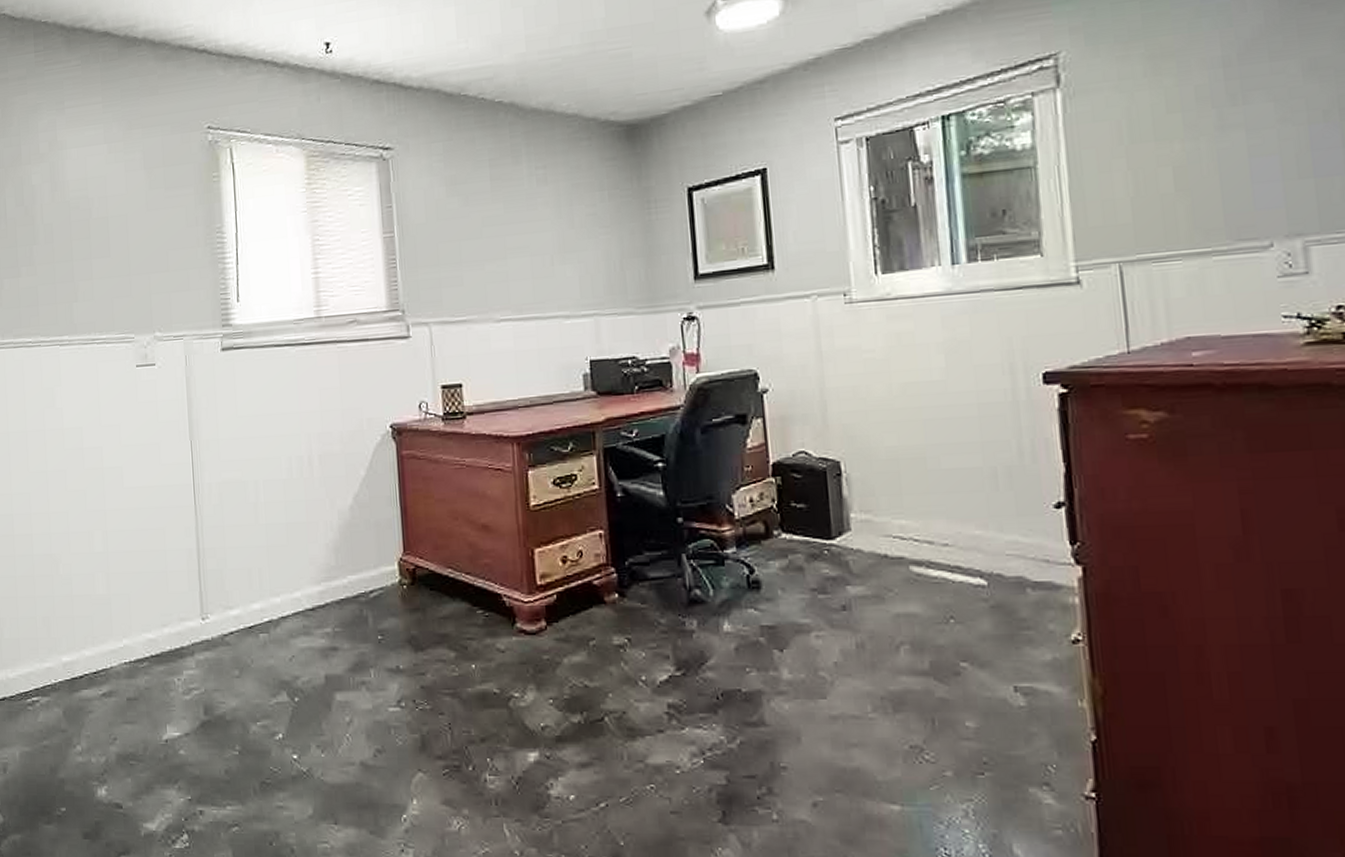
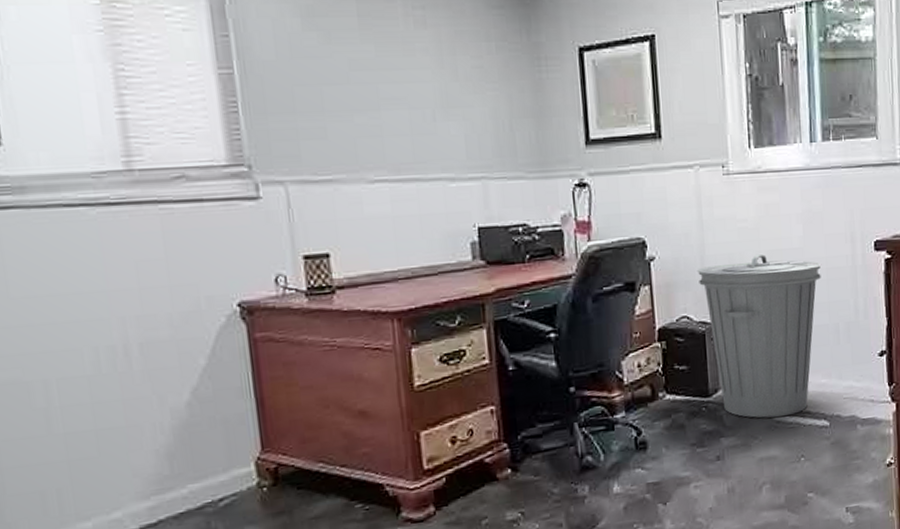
trash can: none [815,387,971,569] -> present [697,254,822,418]

